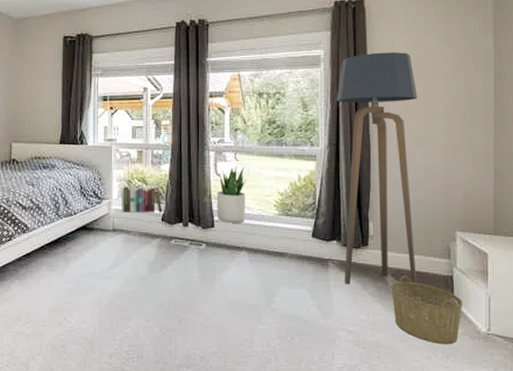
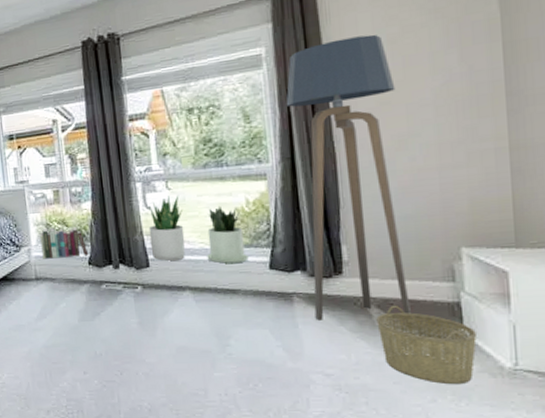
planter: none [263,179,296,229] -> present [207,206,249,264]

